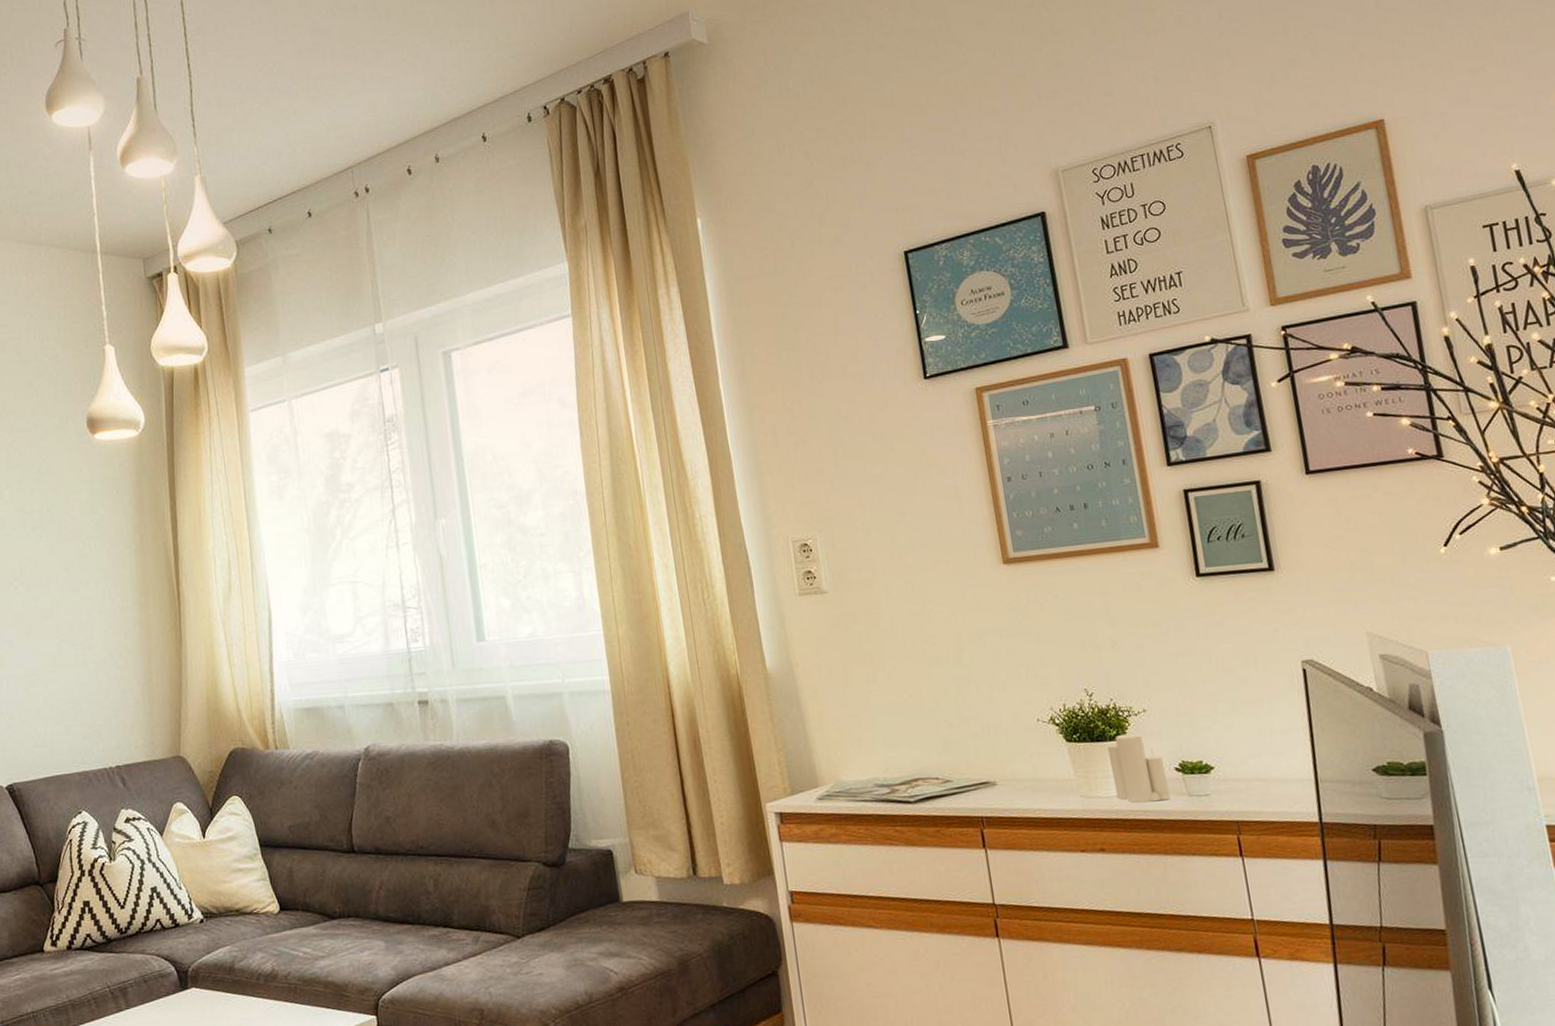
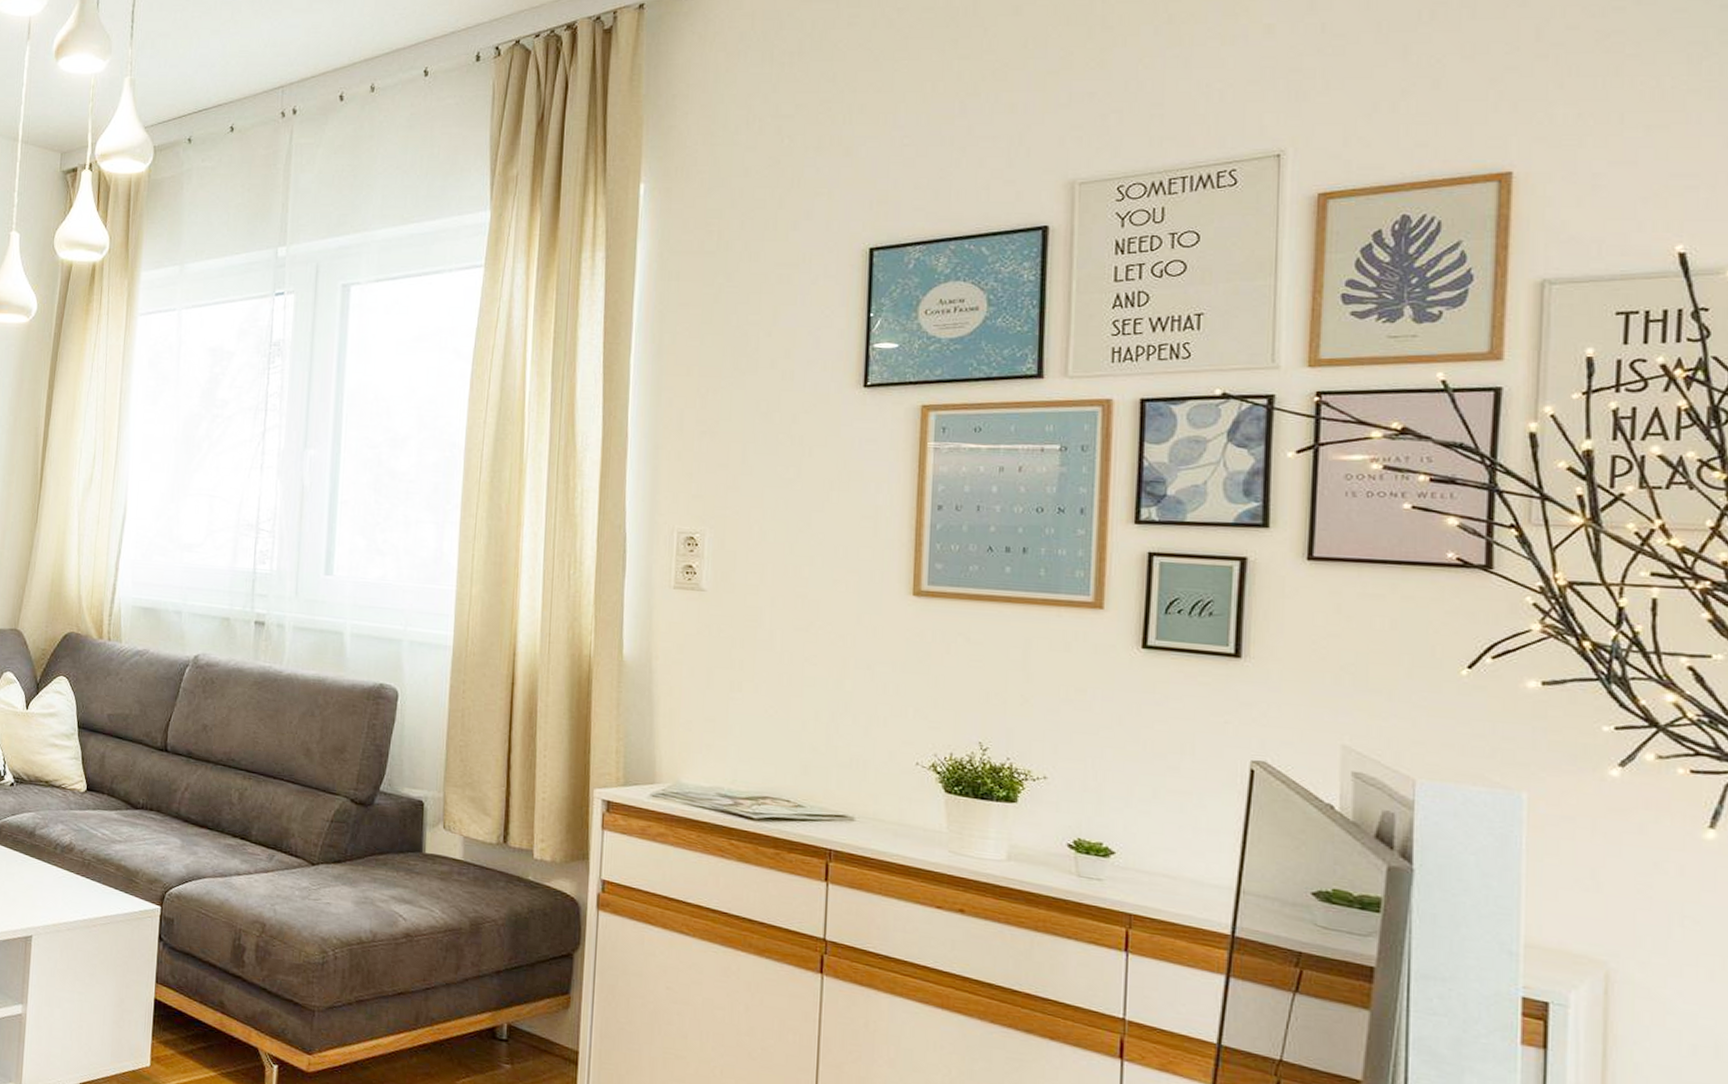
candle: present [1106,732,1171,803] -> none [991,796,1056,876]

